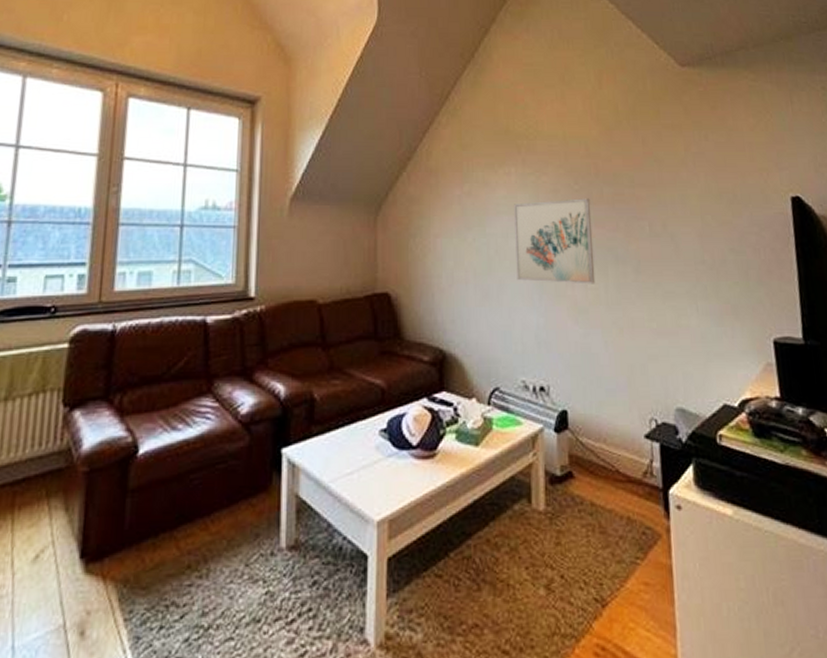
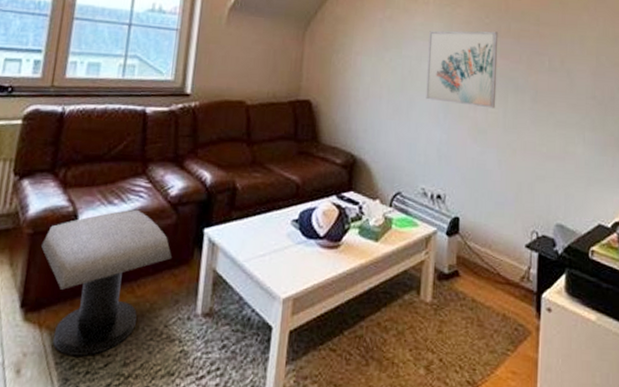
stool: none [98,433,249,609] -> present [40,209,173,356]

